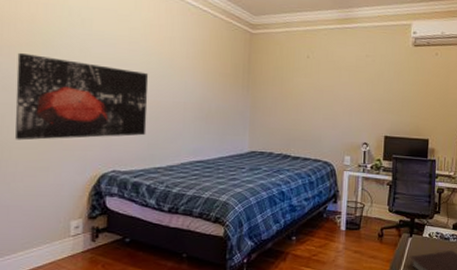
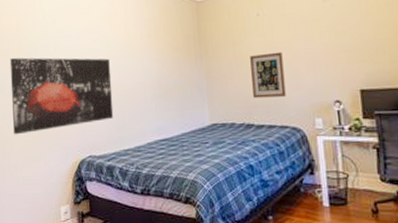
wall art: none [293,93,325,134] -> present [250,51,286,99]

